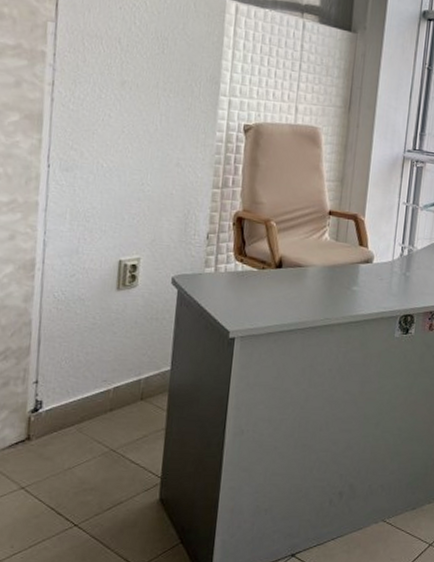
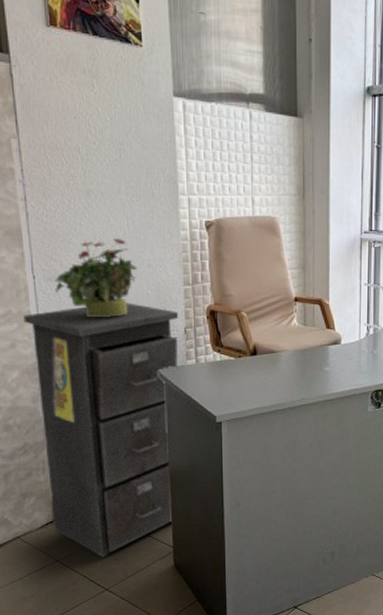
filing cabinet: none [24,201,203,486] -> present [23,303,179,558]
potted plant: none [70,131,164,215] -> present [55,239,137,318]

